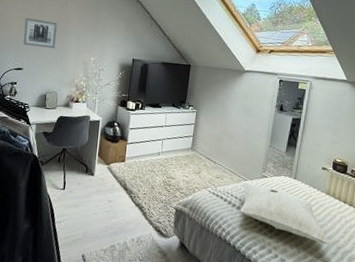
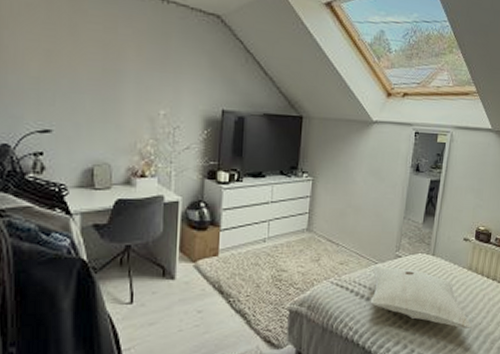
wall art: present [23,17,58,48] -> none [48,49,104,98]

